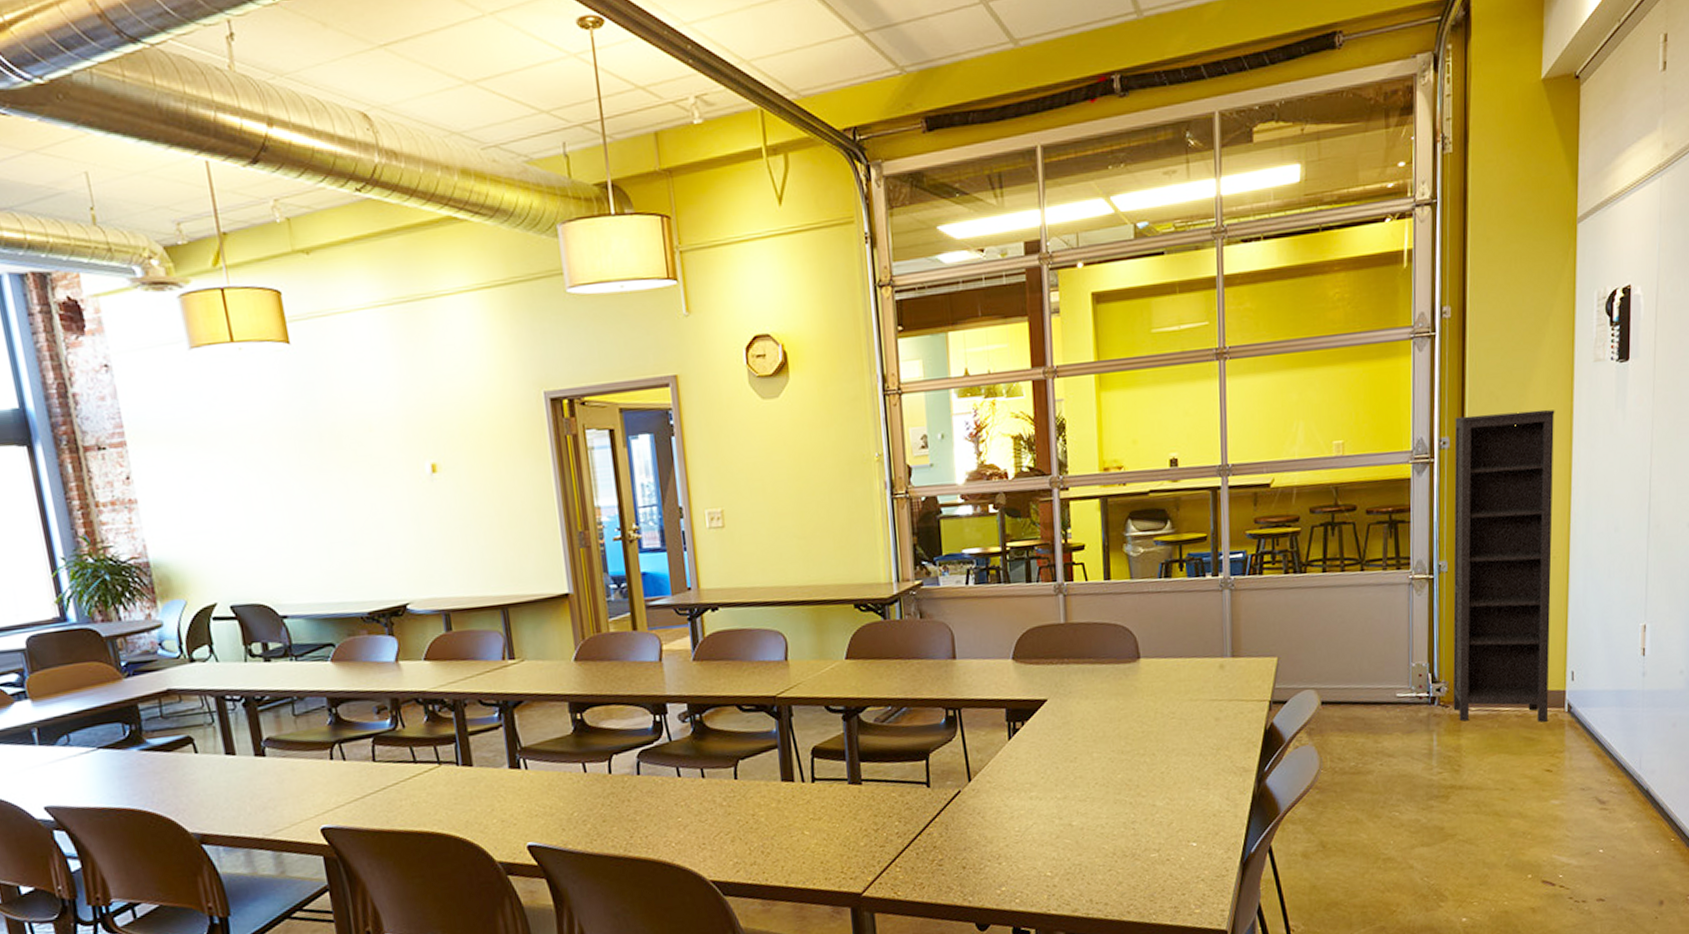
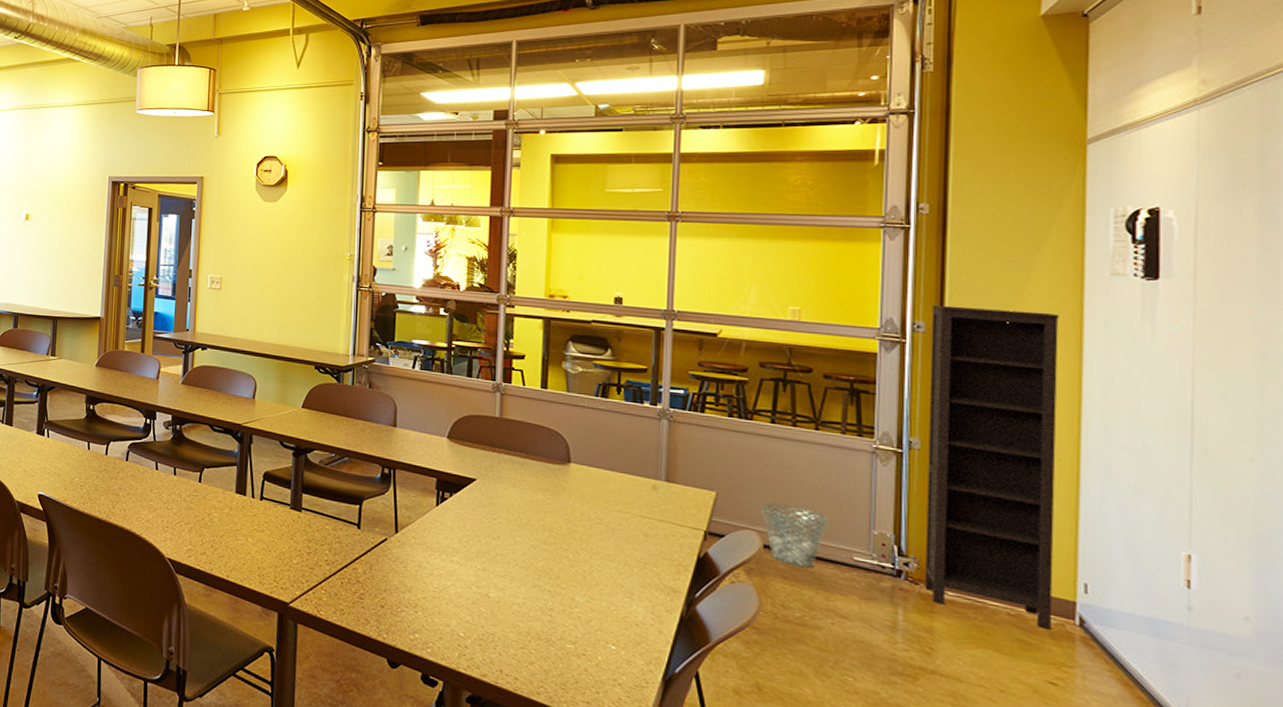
waste basket: none [1316,655,1375,717] -> present [760,502,828,568]

